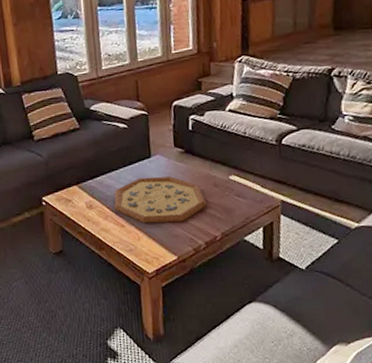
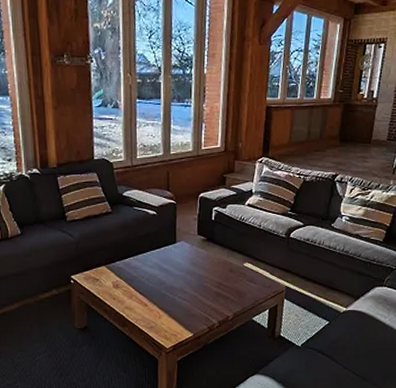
decorative tray: present [114,176,206,223] -> none [139,261,222,303]

